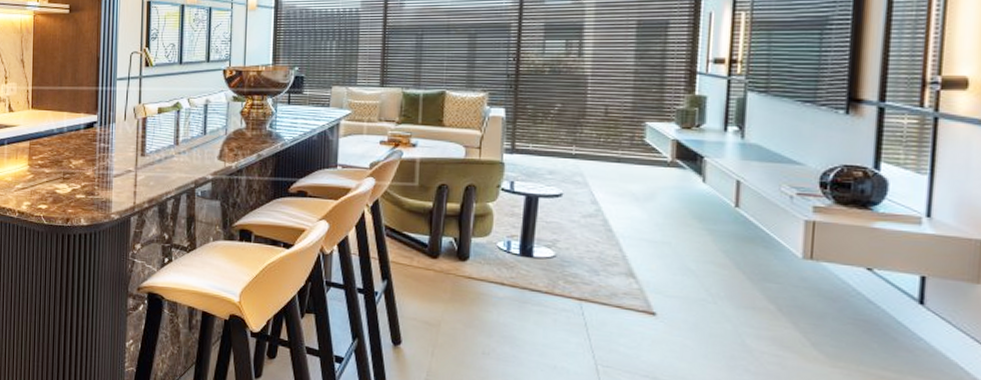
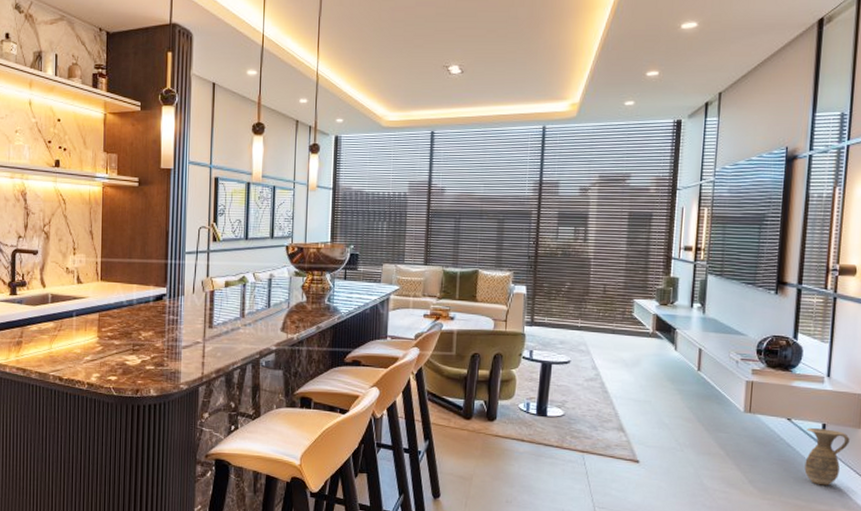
ceramic jug: none [894,281,964,355] -> present [804,428,850,486]

